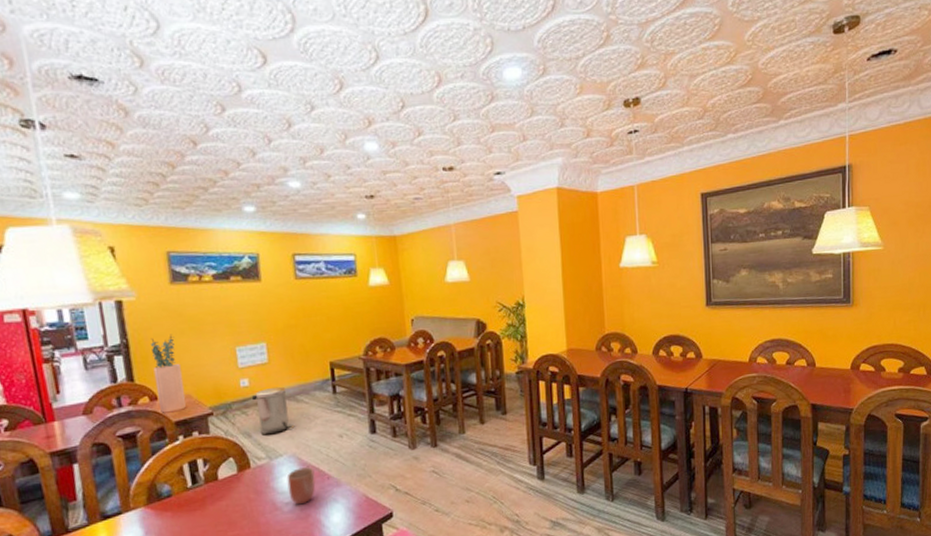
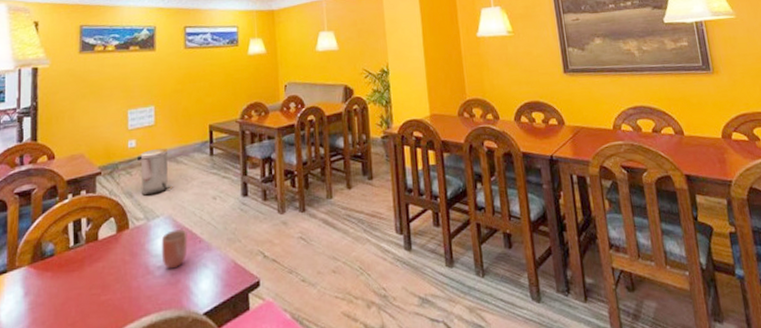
vase: present [150,334,187,414] -> none [54,97,79,173]

